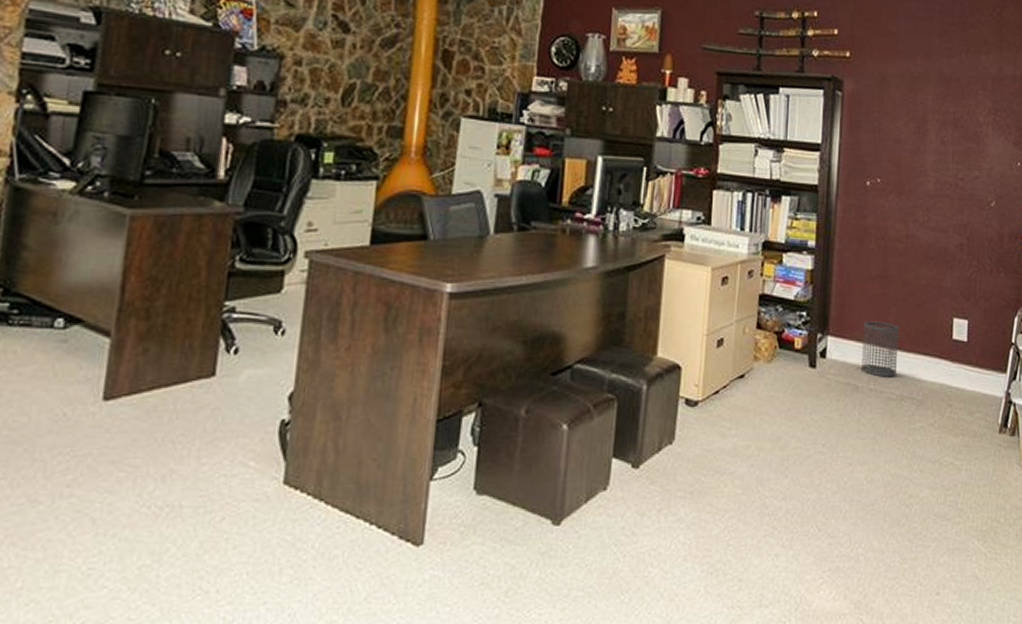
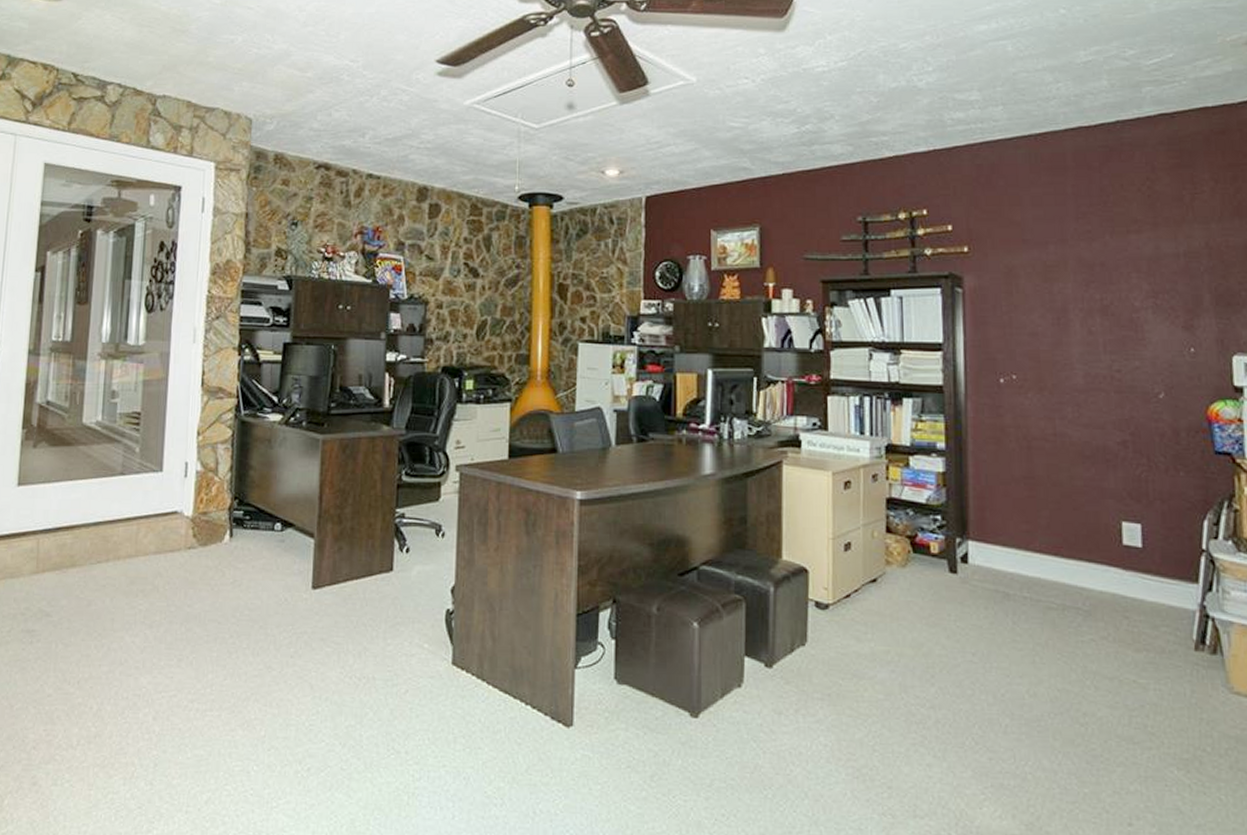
wastebasket: present [861,321,899,377] -> none [1009,525,1055,585]

